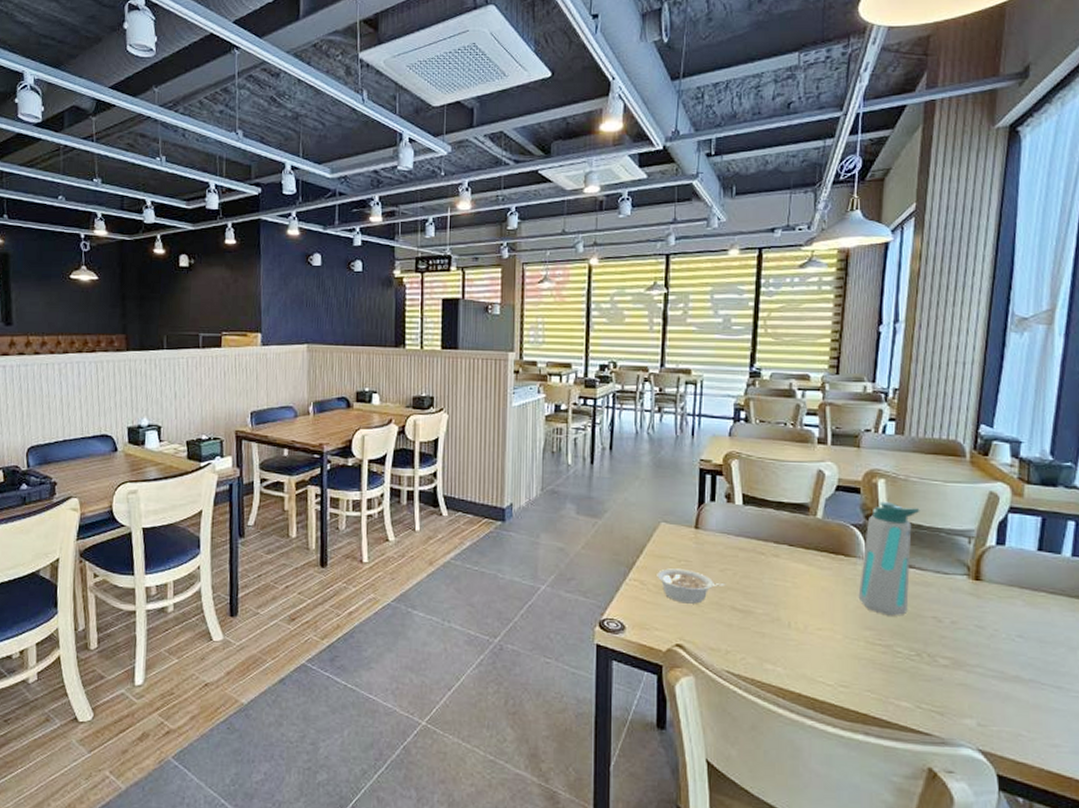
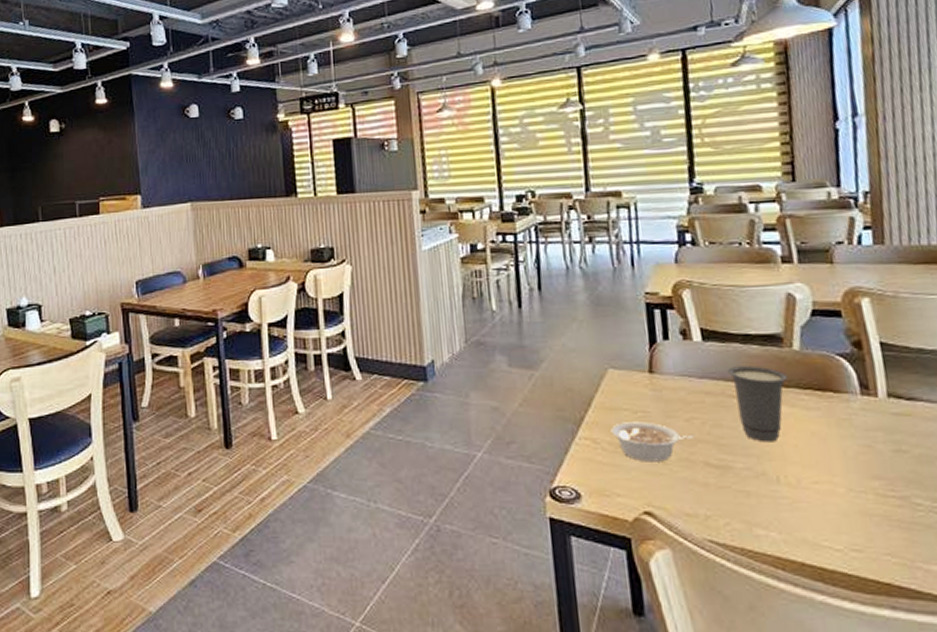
cup: none [760,528,809,594] -> present [727,366,788,443]
water bottle: present [858,501,920,616] -> none [855,324,922,461]

